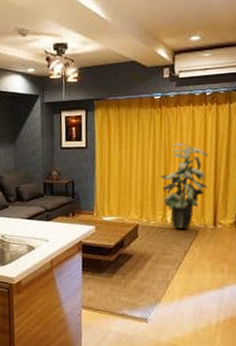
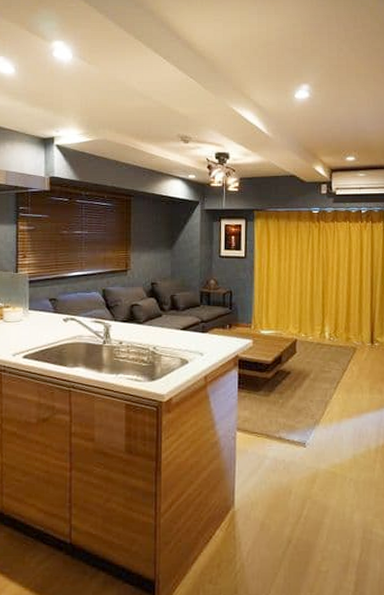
indoor plant: present [160,142,208,230] -> none [318,257,365,346]

